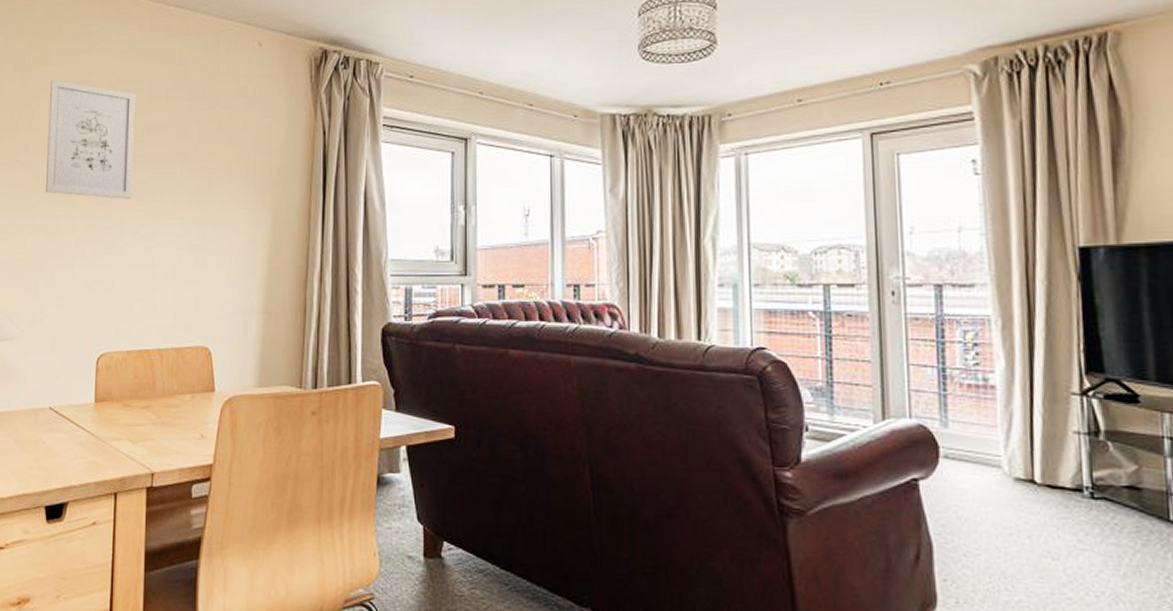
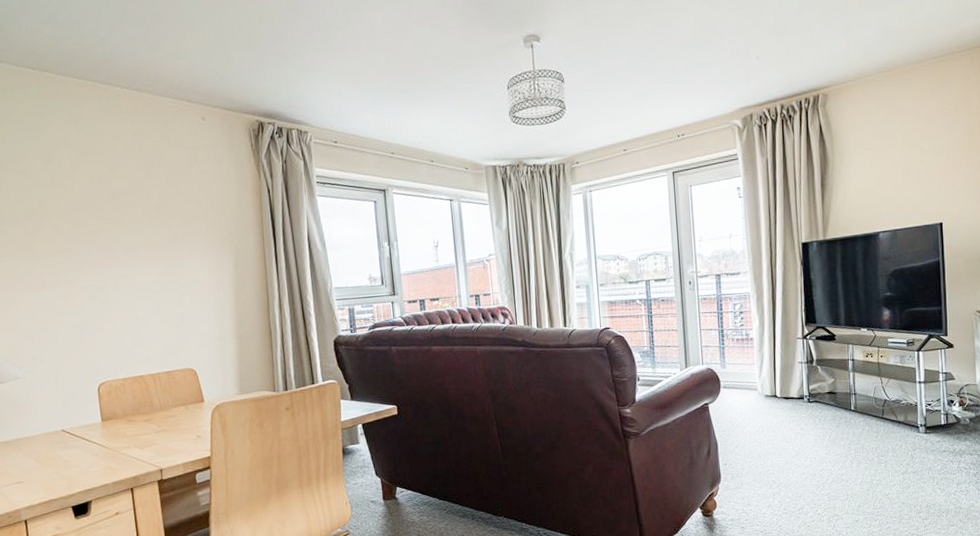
wall art: present [45,80,136,199] -> none [13,156,107,256]

